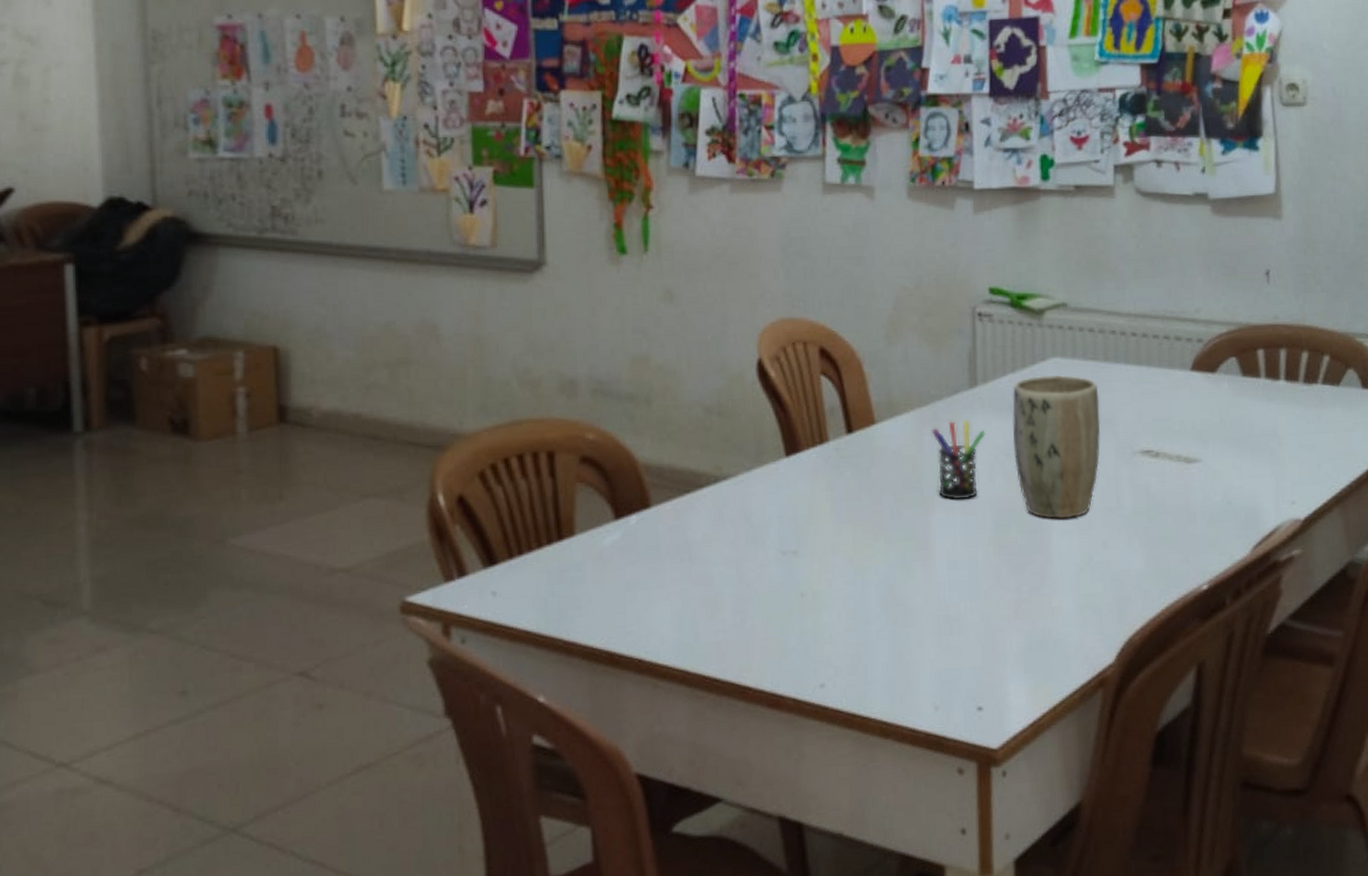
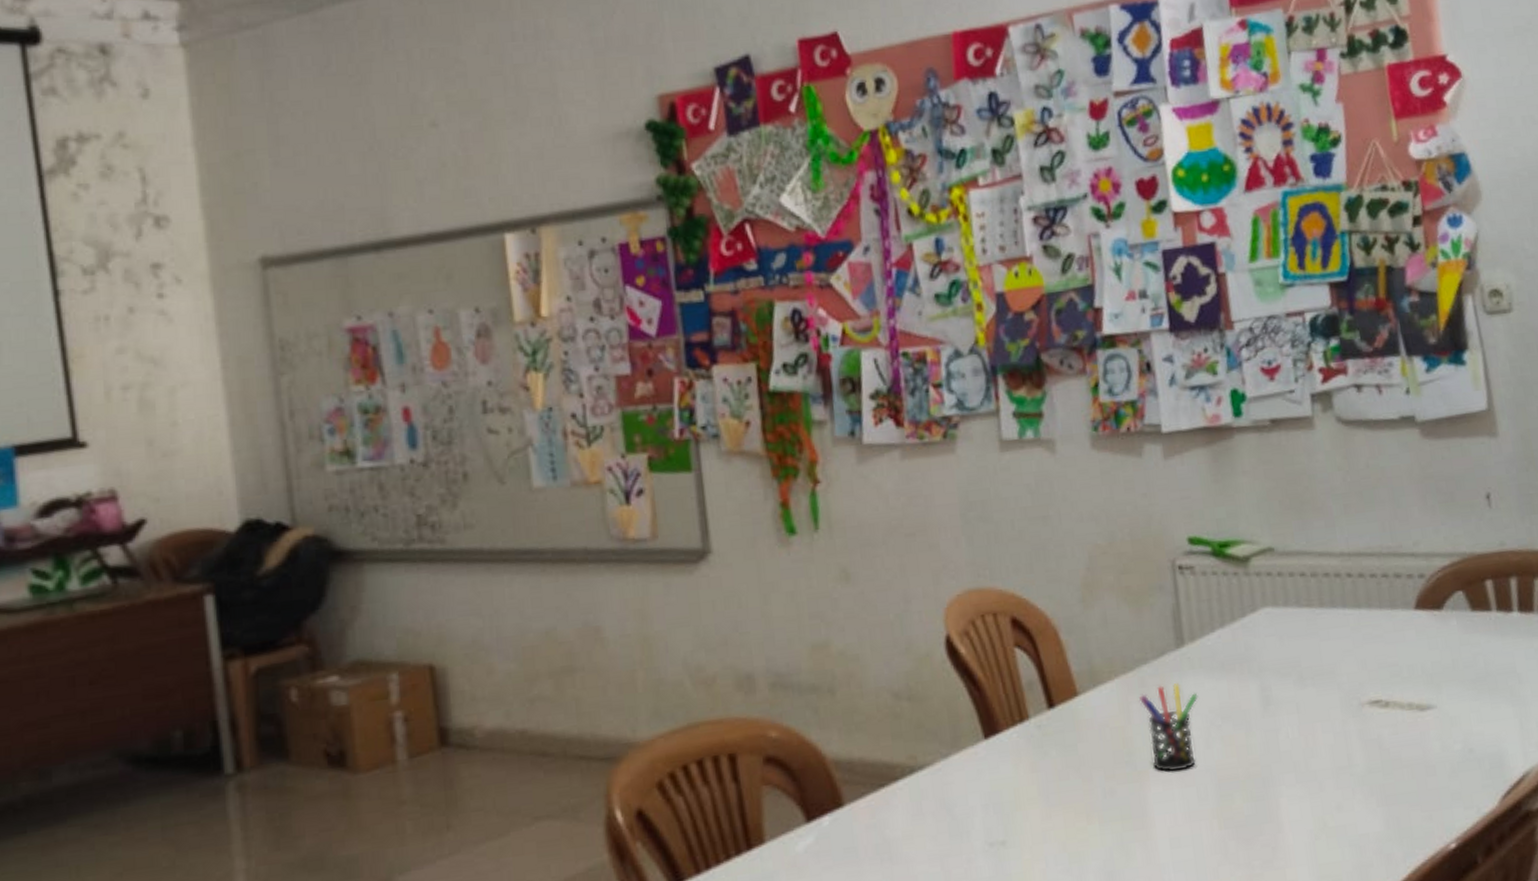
plant pot: present [1012,375,1101,520] -> none [1223,625,1324,784]

